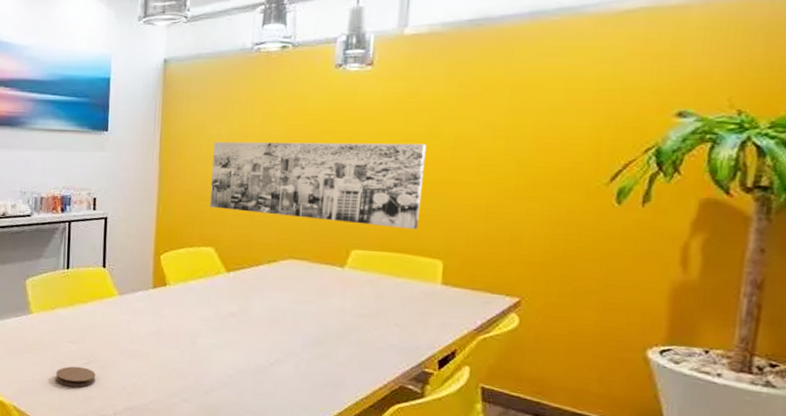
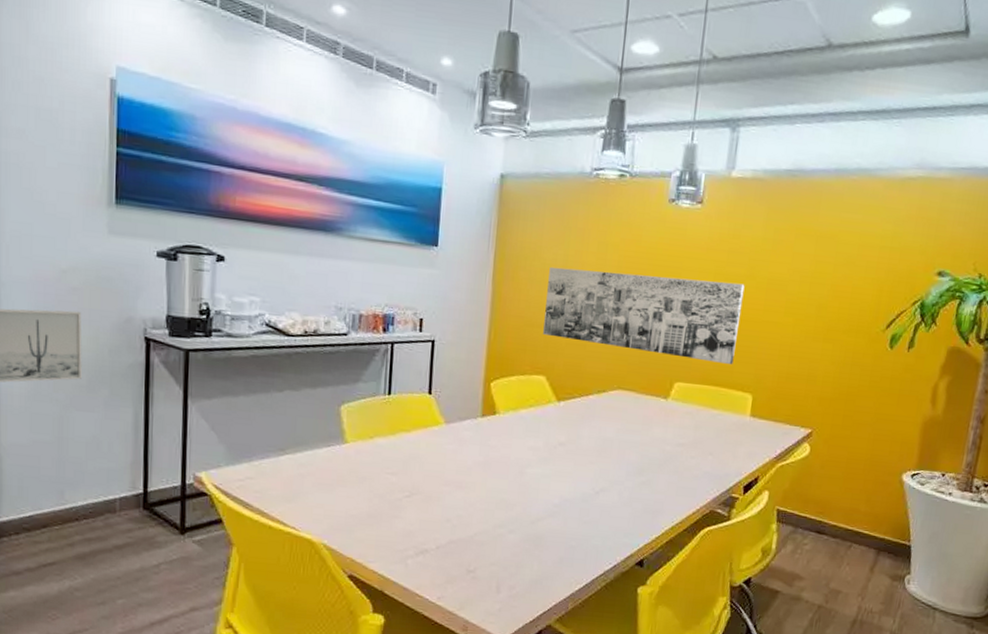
coaster: present [56,366,96,387] -> none [373,499,418,521]

